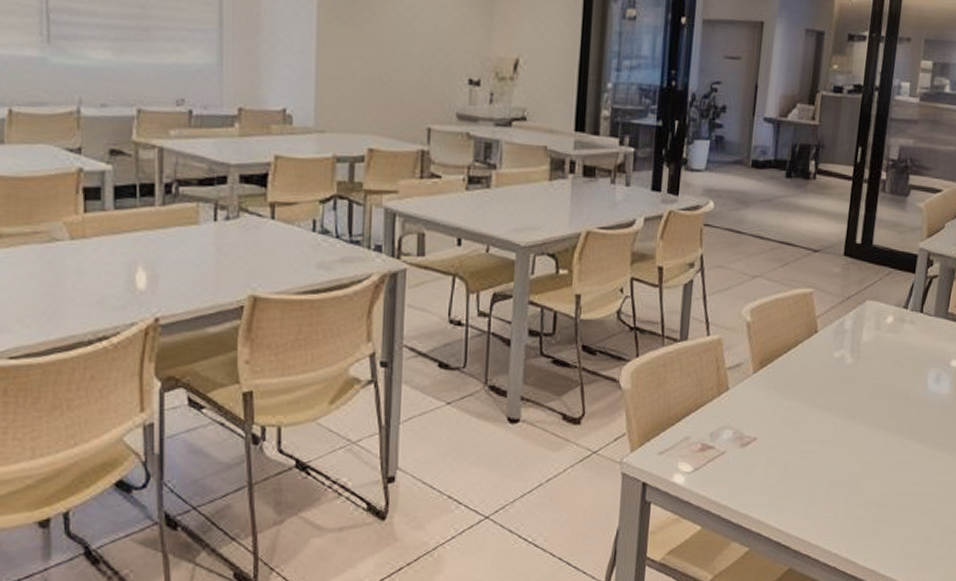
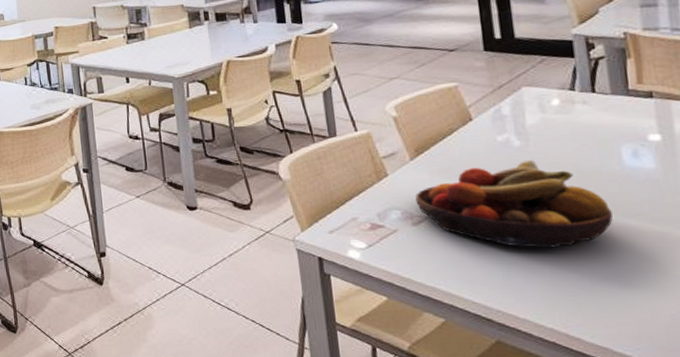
fruit bowl: none [749,379,908,472] -> present [415,159,613,248]

